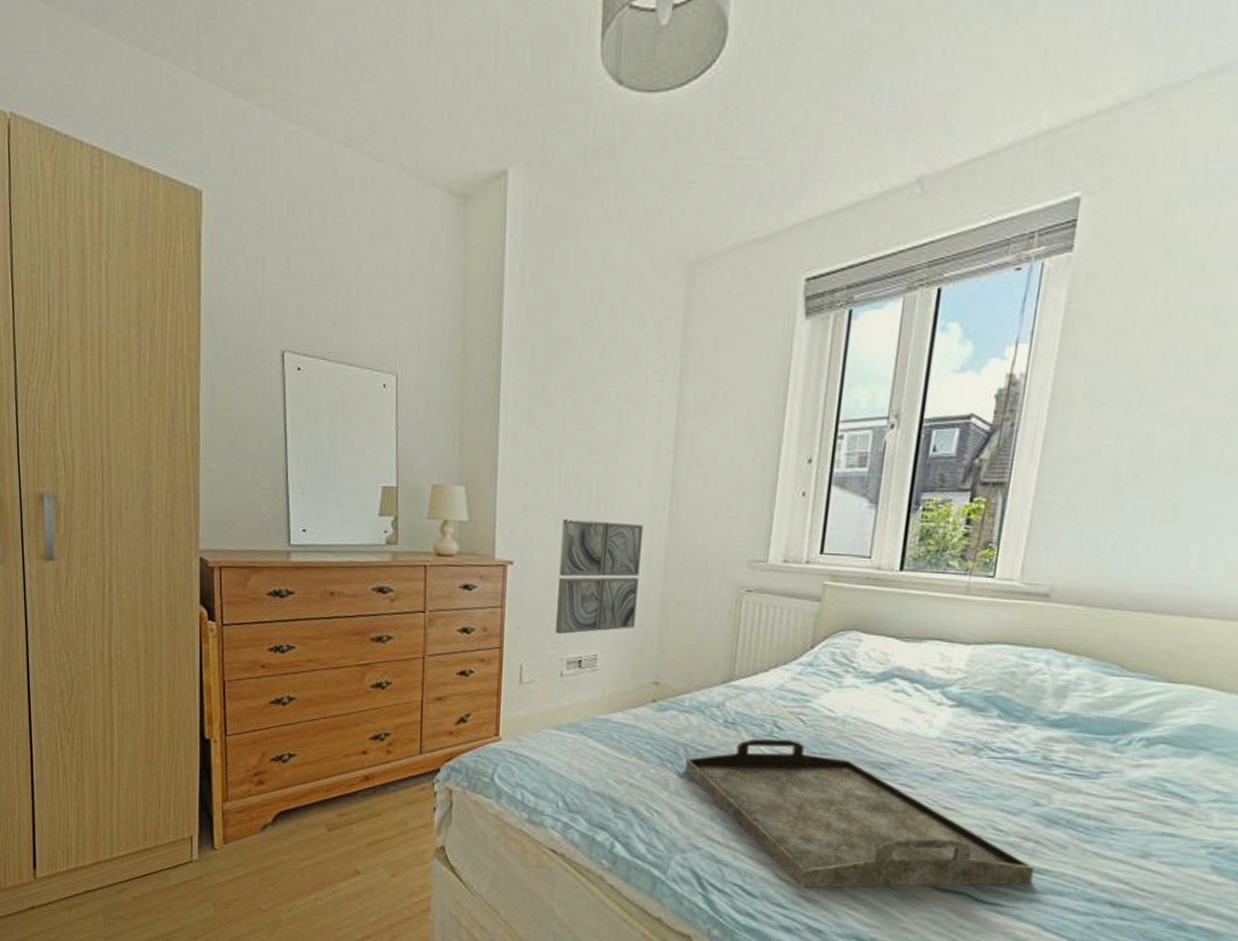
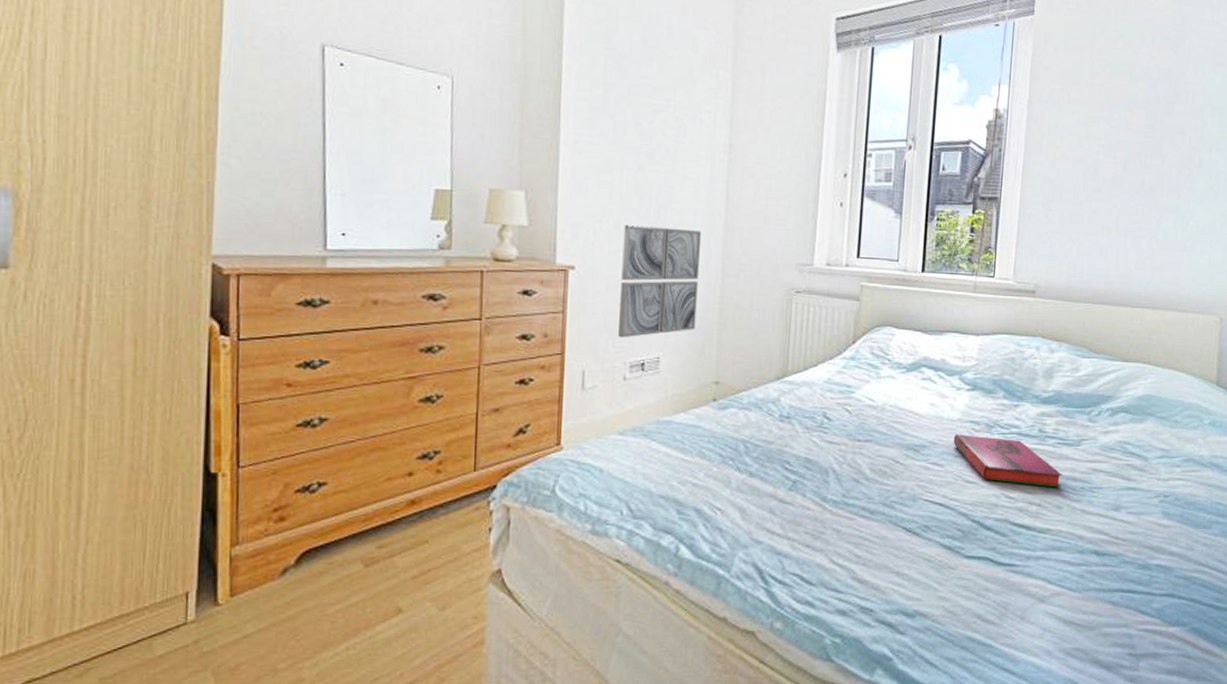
serving tray: present [685,738,1035,889] -> none [746,429,1039,570]
hardback book: none [929,754,1071,825] -> present [953,434,1062,488]

